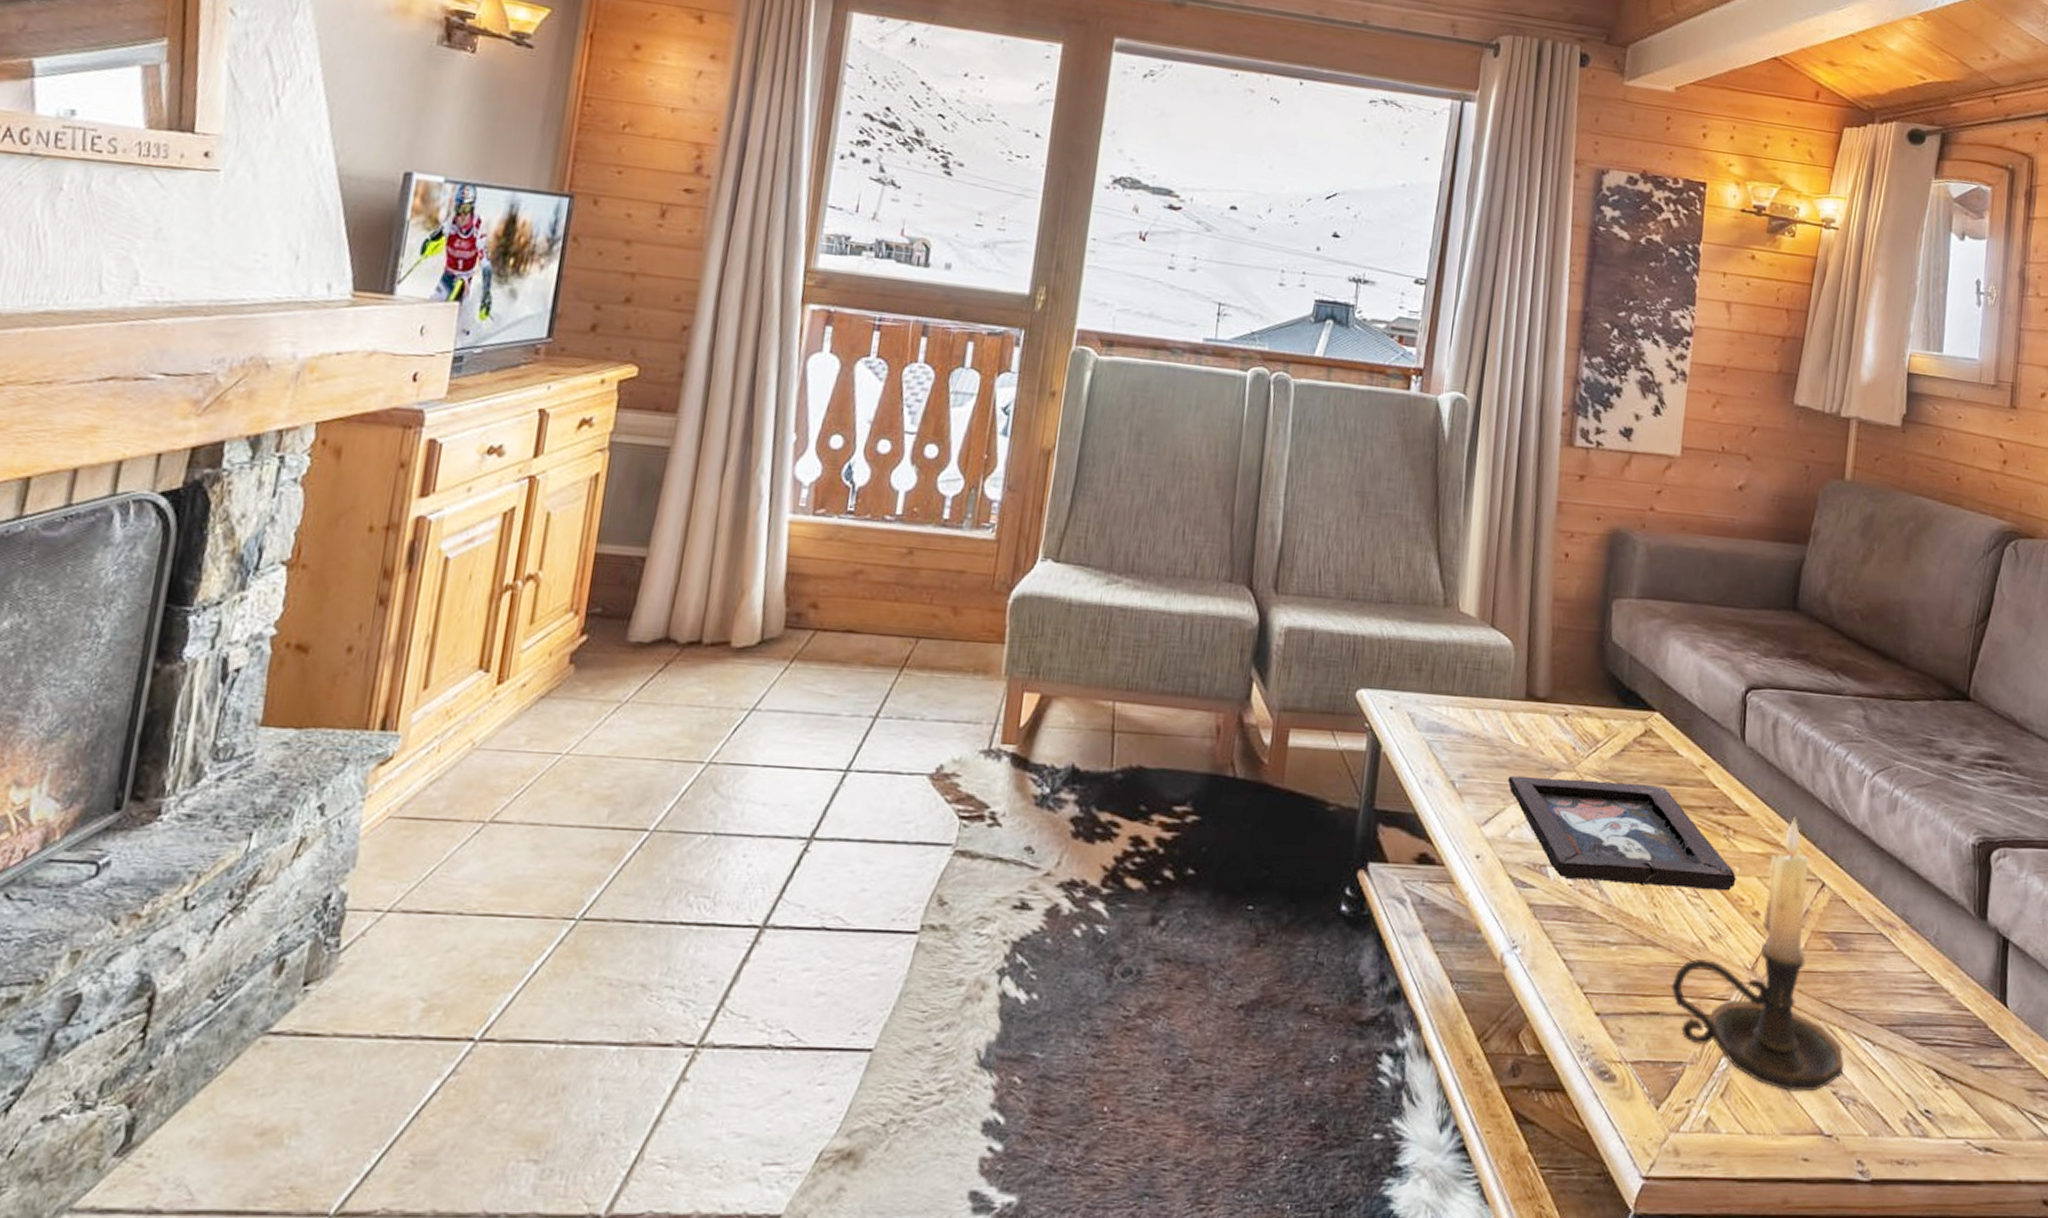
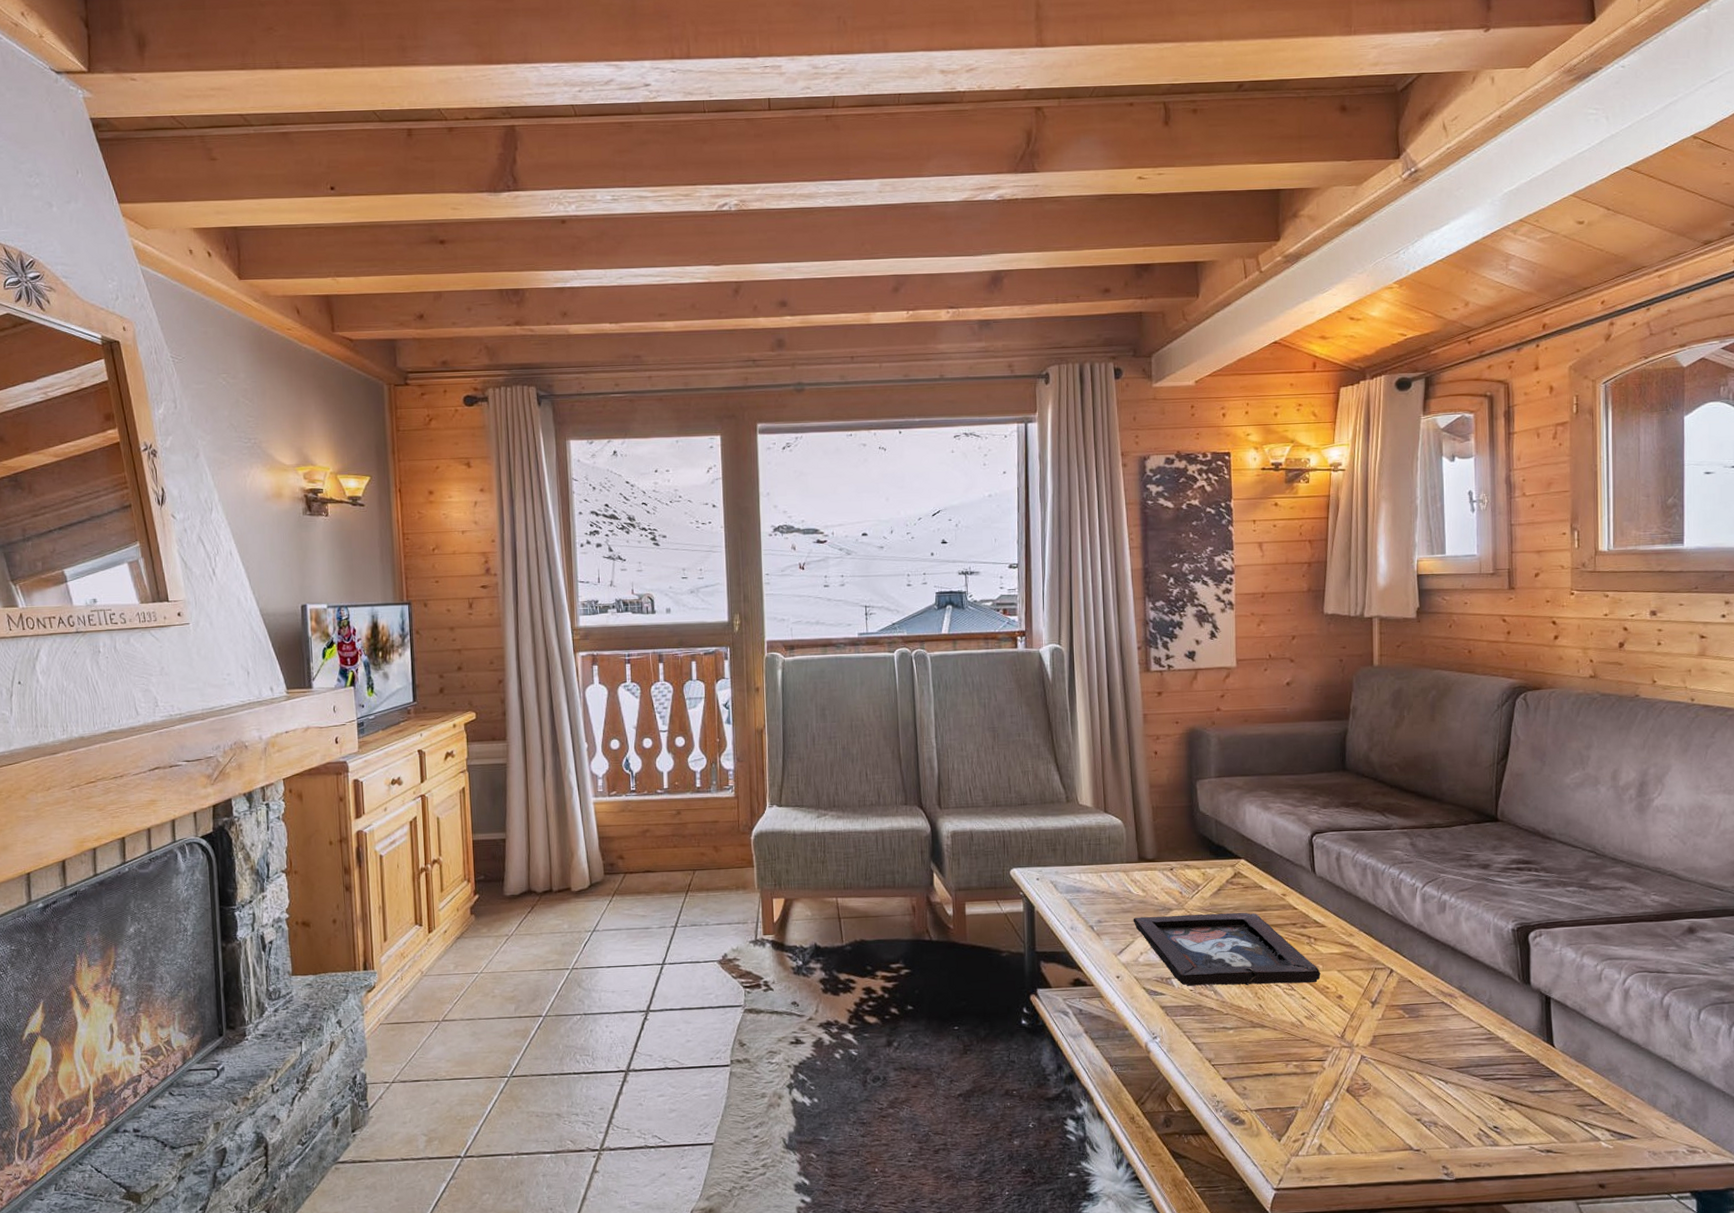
candle holder: present [1671,816,1844,1092] -> none [1279,923,1424,1121]

